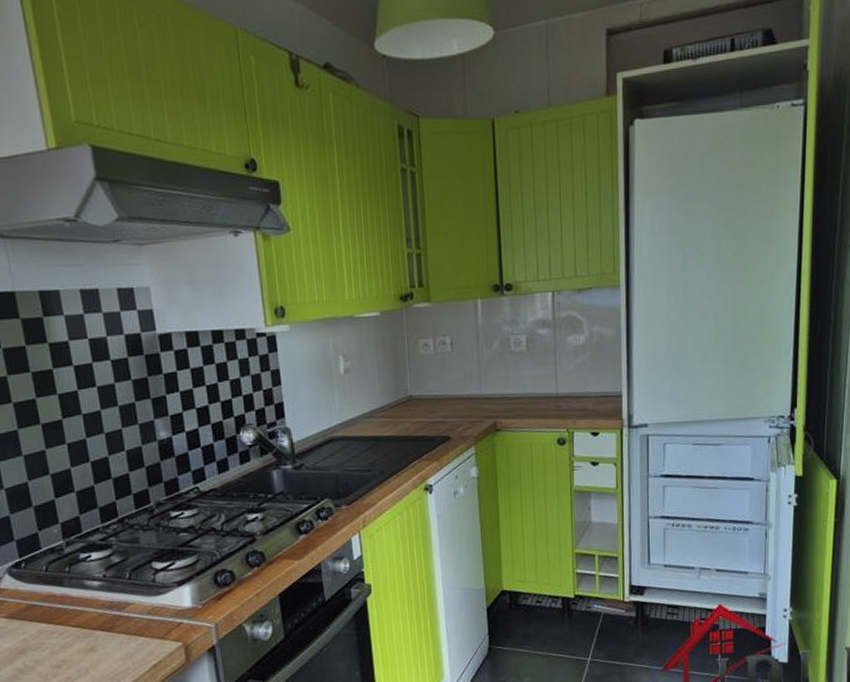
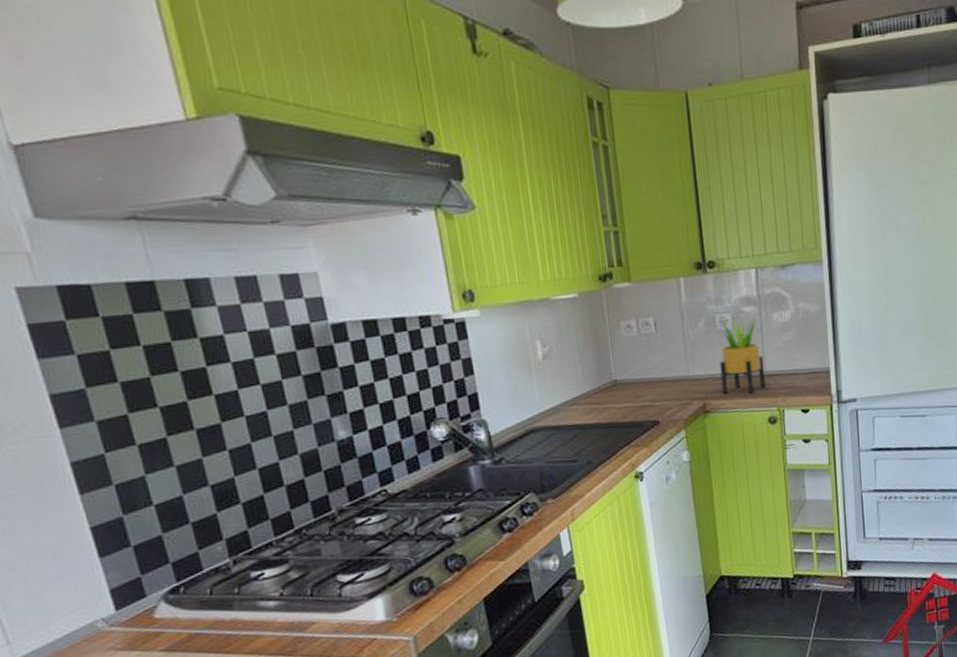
potted plant: none [512,337,556,415] -> present [719,315,766,394]

